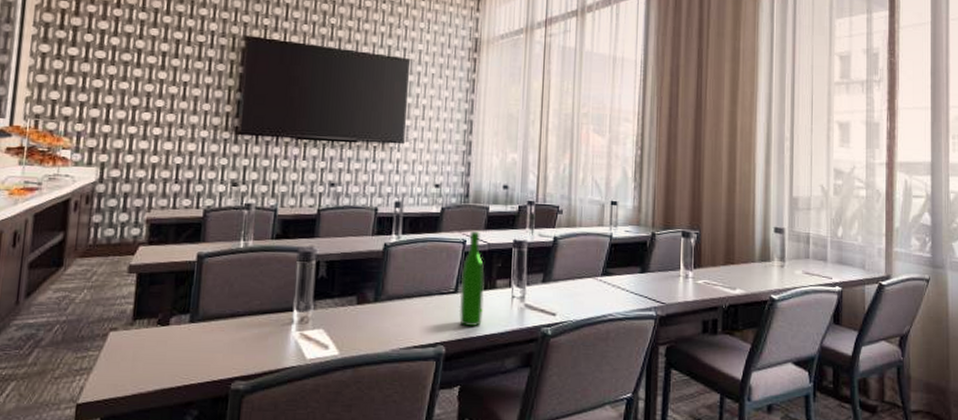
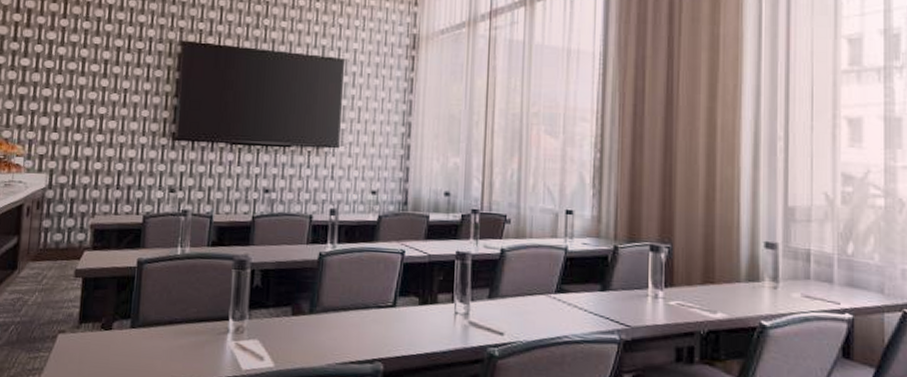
wine bottle: present [459,230,485,327] -> none [397,240,425,344]

